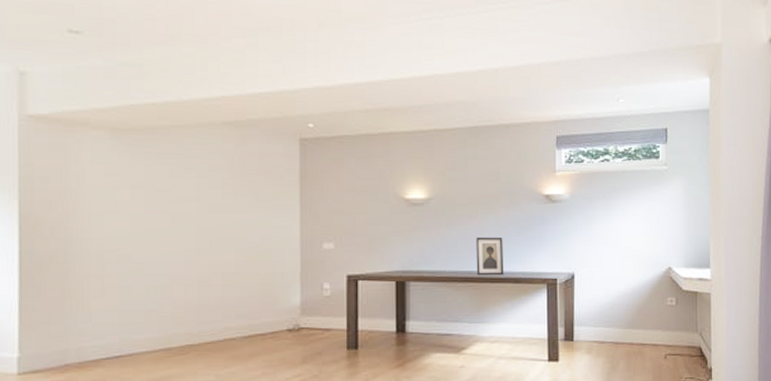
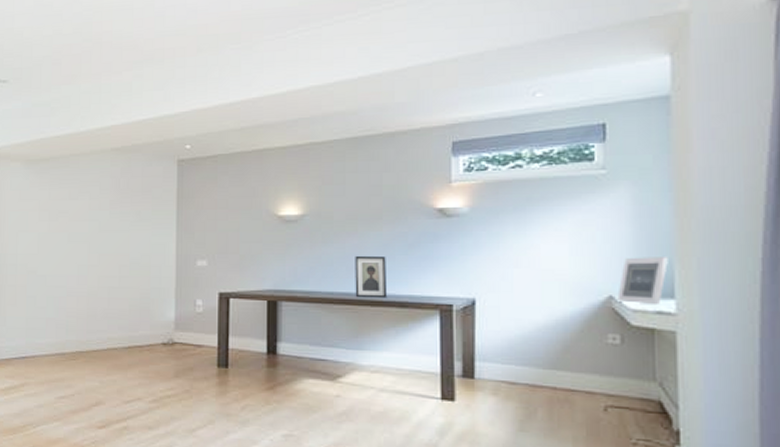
picture frame: none [674,236,706,274] -> present [617,257,668,306]

